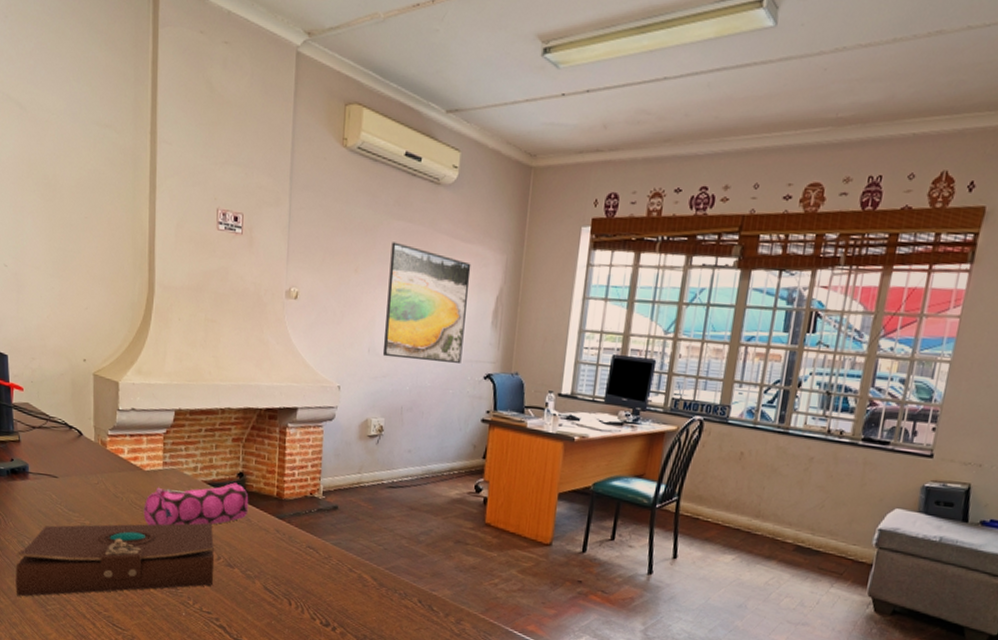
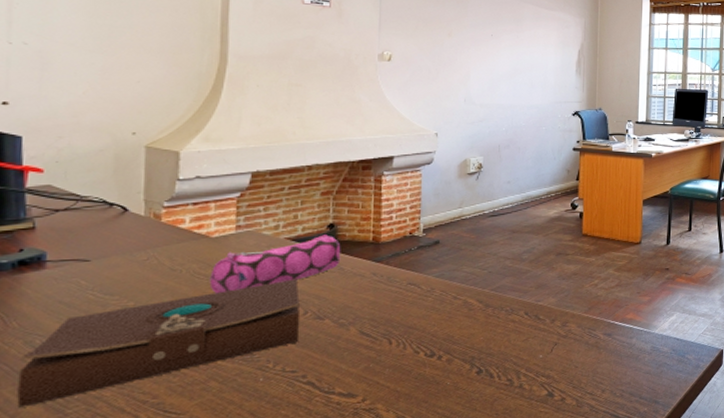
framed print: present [382,242,471,363] -> none [478,11,555,105]

